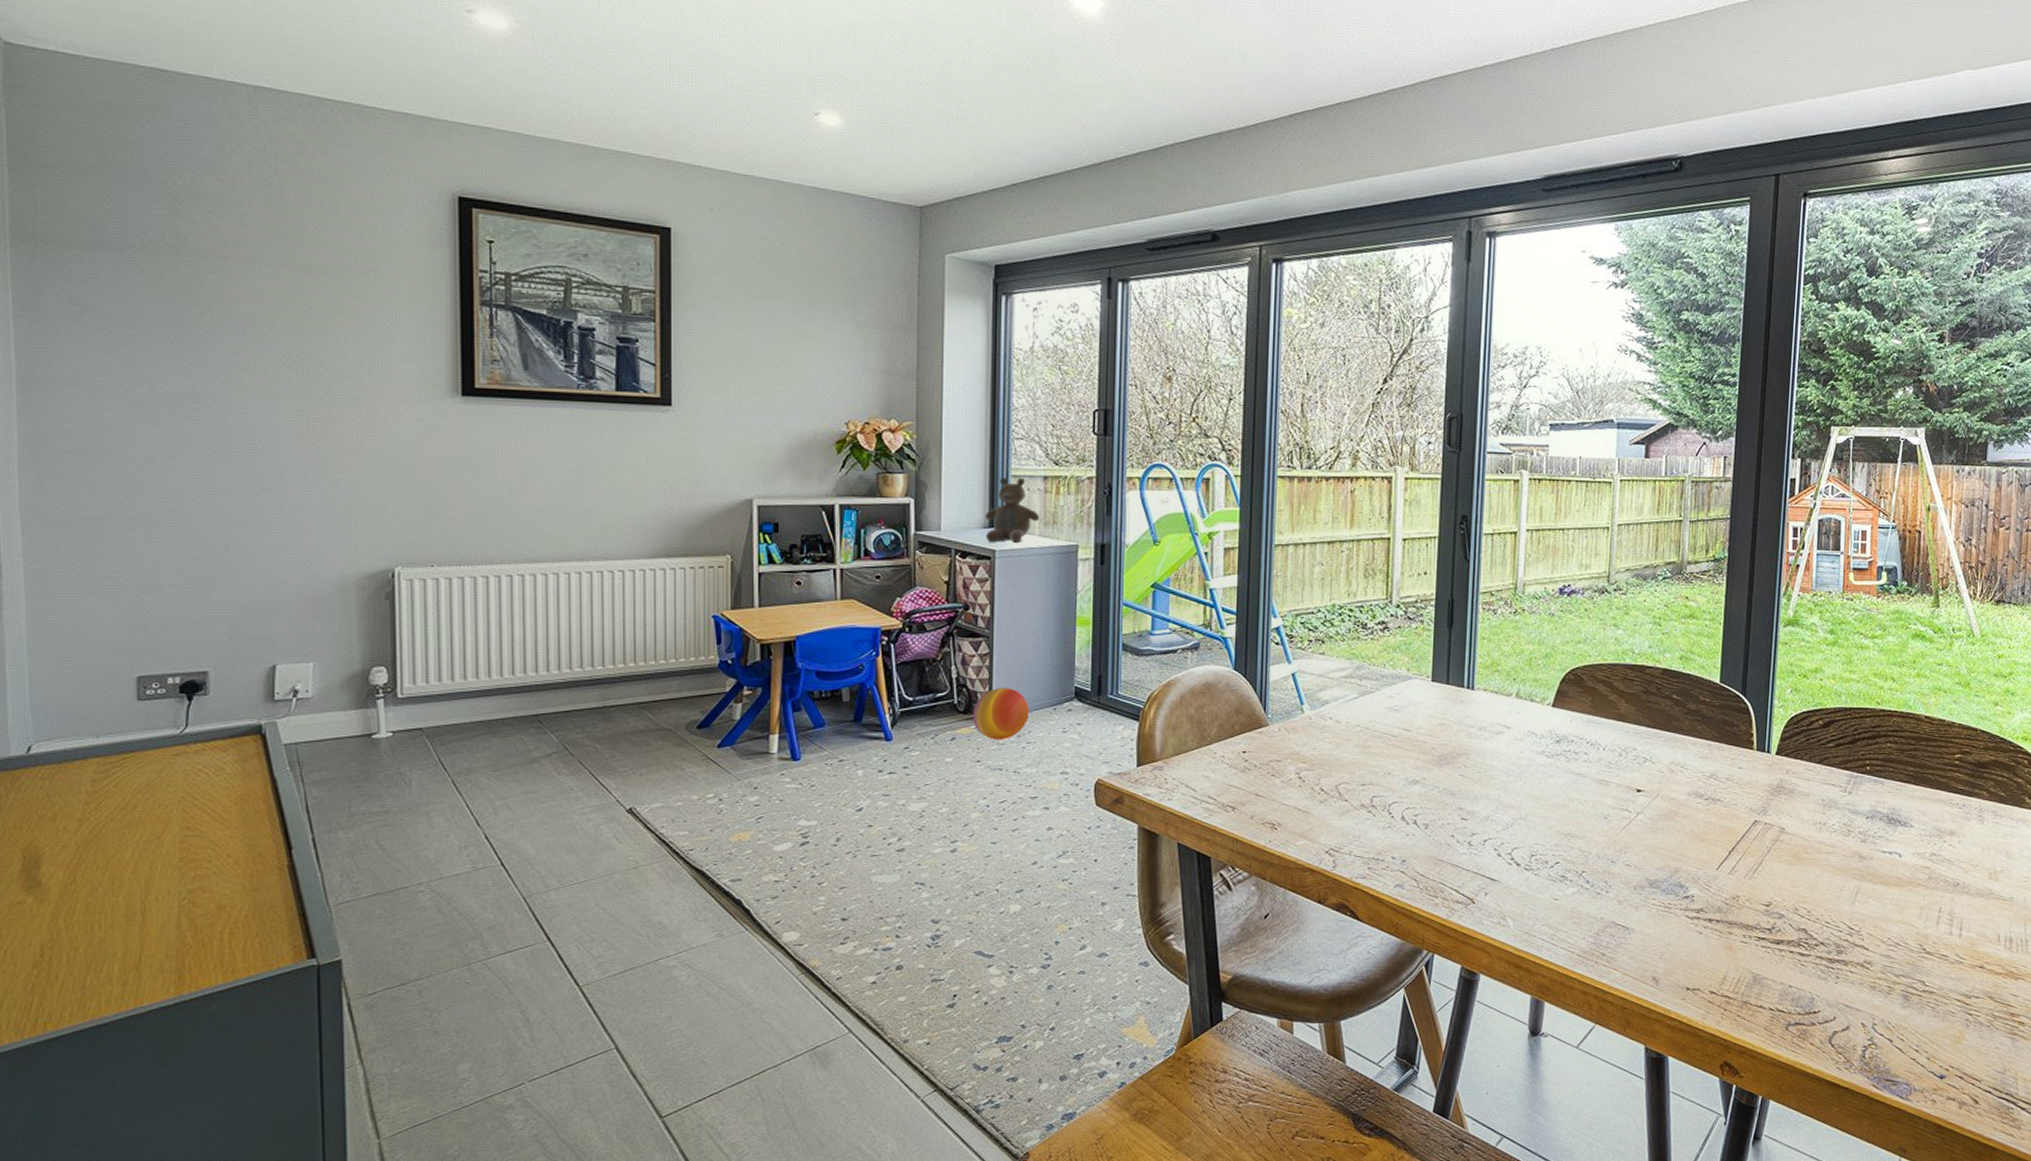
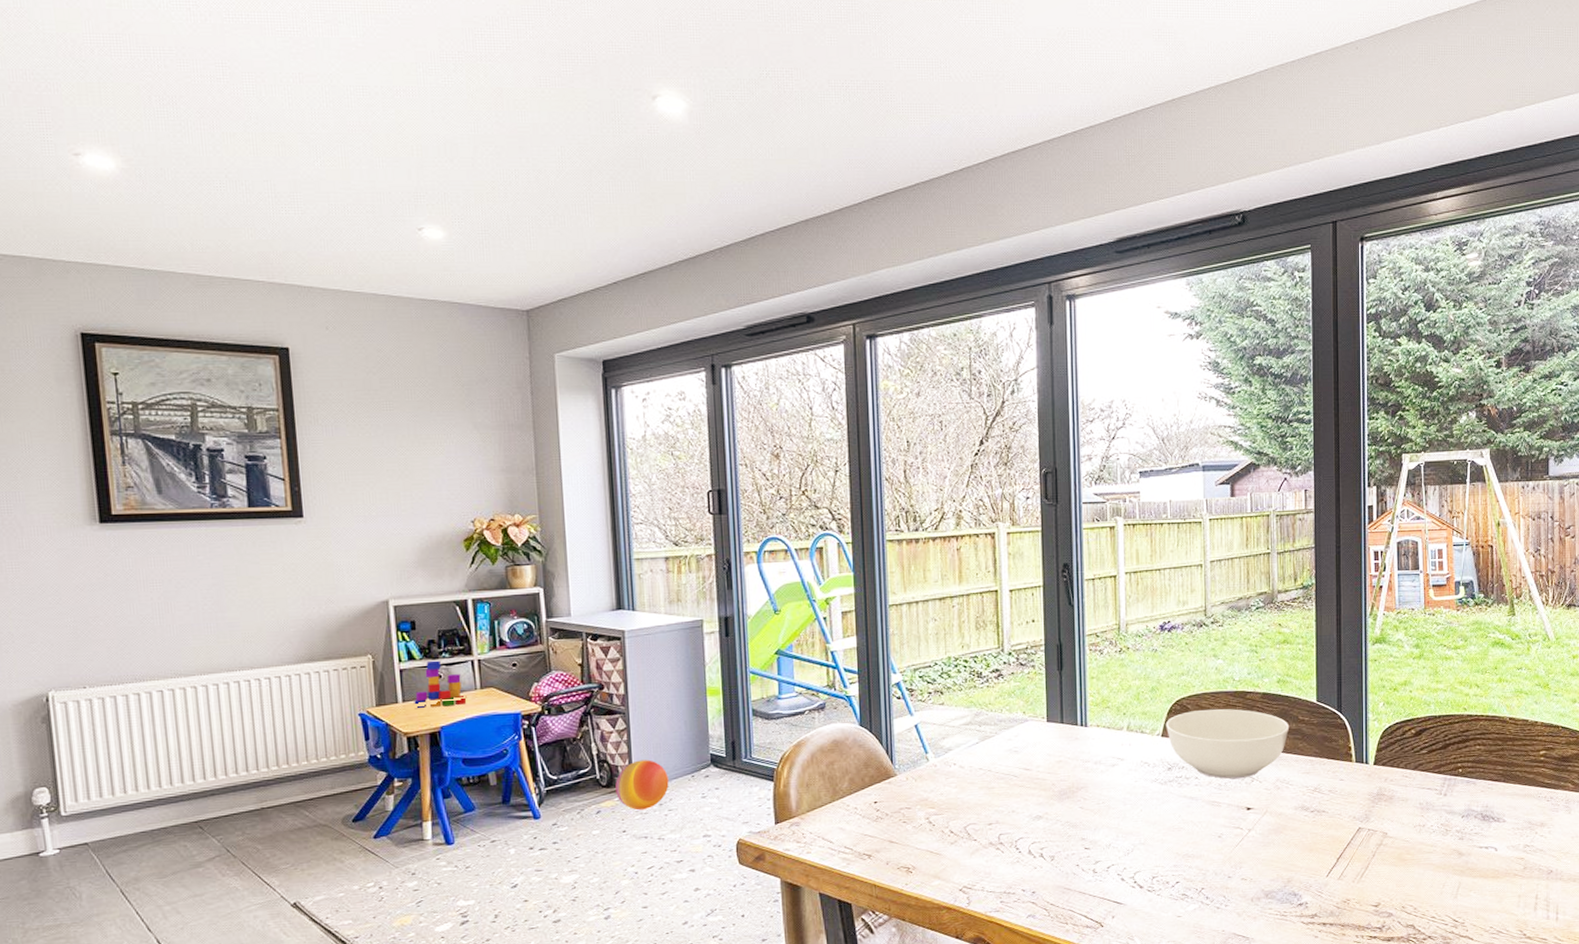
toy blocks: none [771,566,826,617] -> present [414,660,467,709]
stuffed animal: present [985,478,1040,543] -> none [612,561,665,623]
bowl: none [1557,681,1689,757] -> present [1165,708,1290,779]

